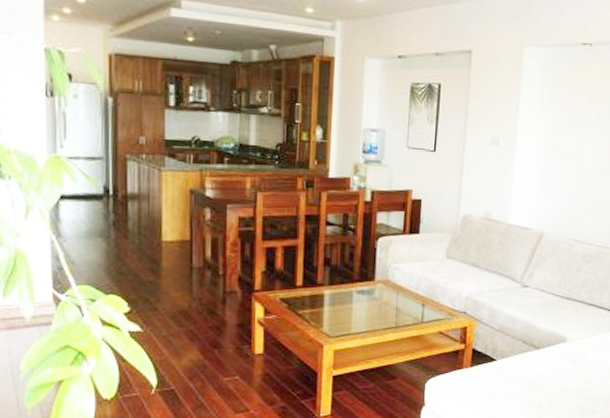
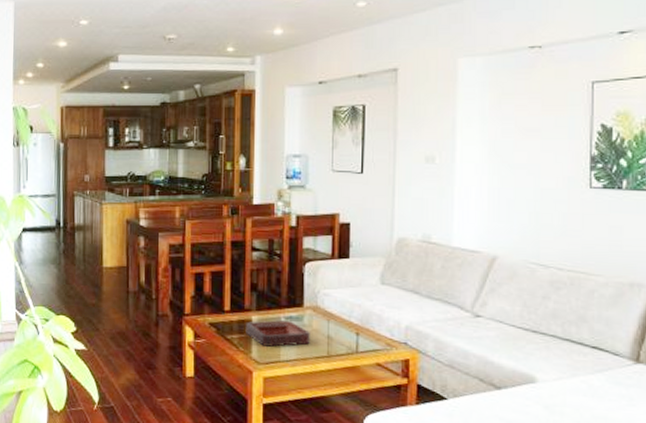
decorative tray: none [317,293,380,320] -> present [245,319,310,347]

